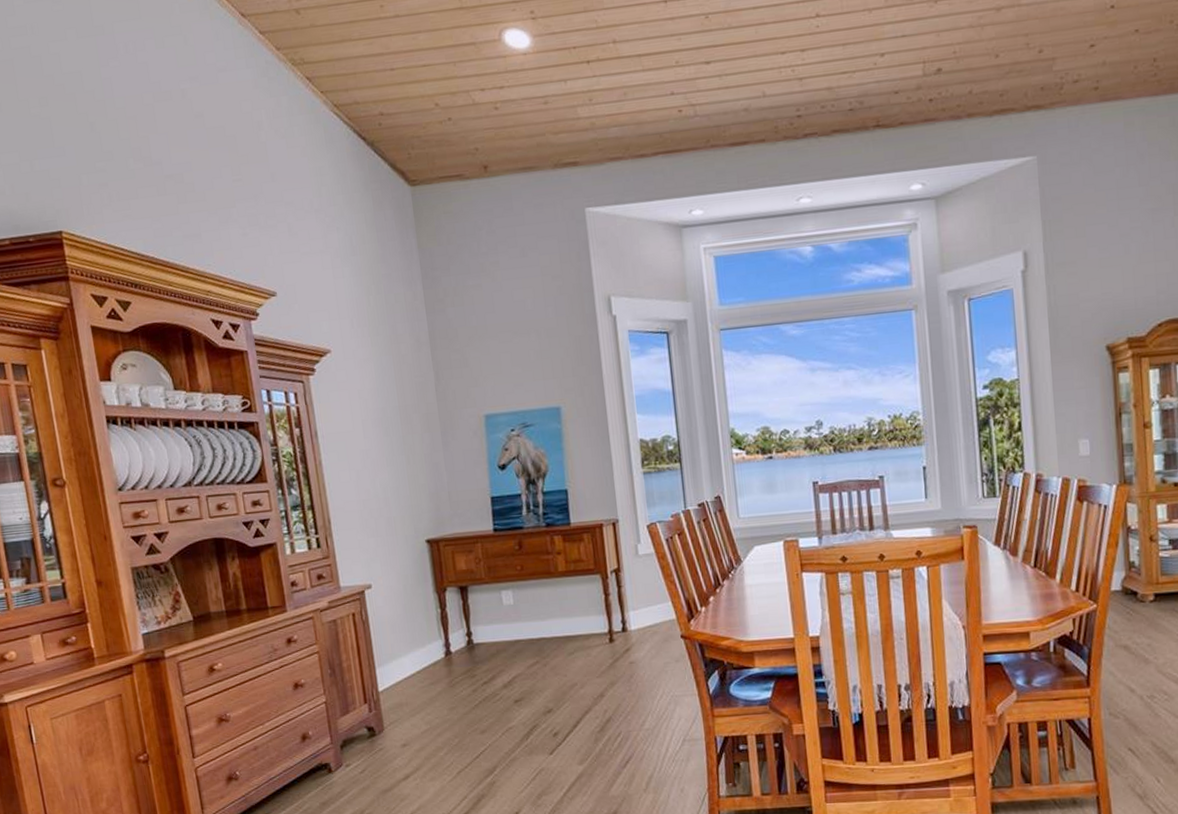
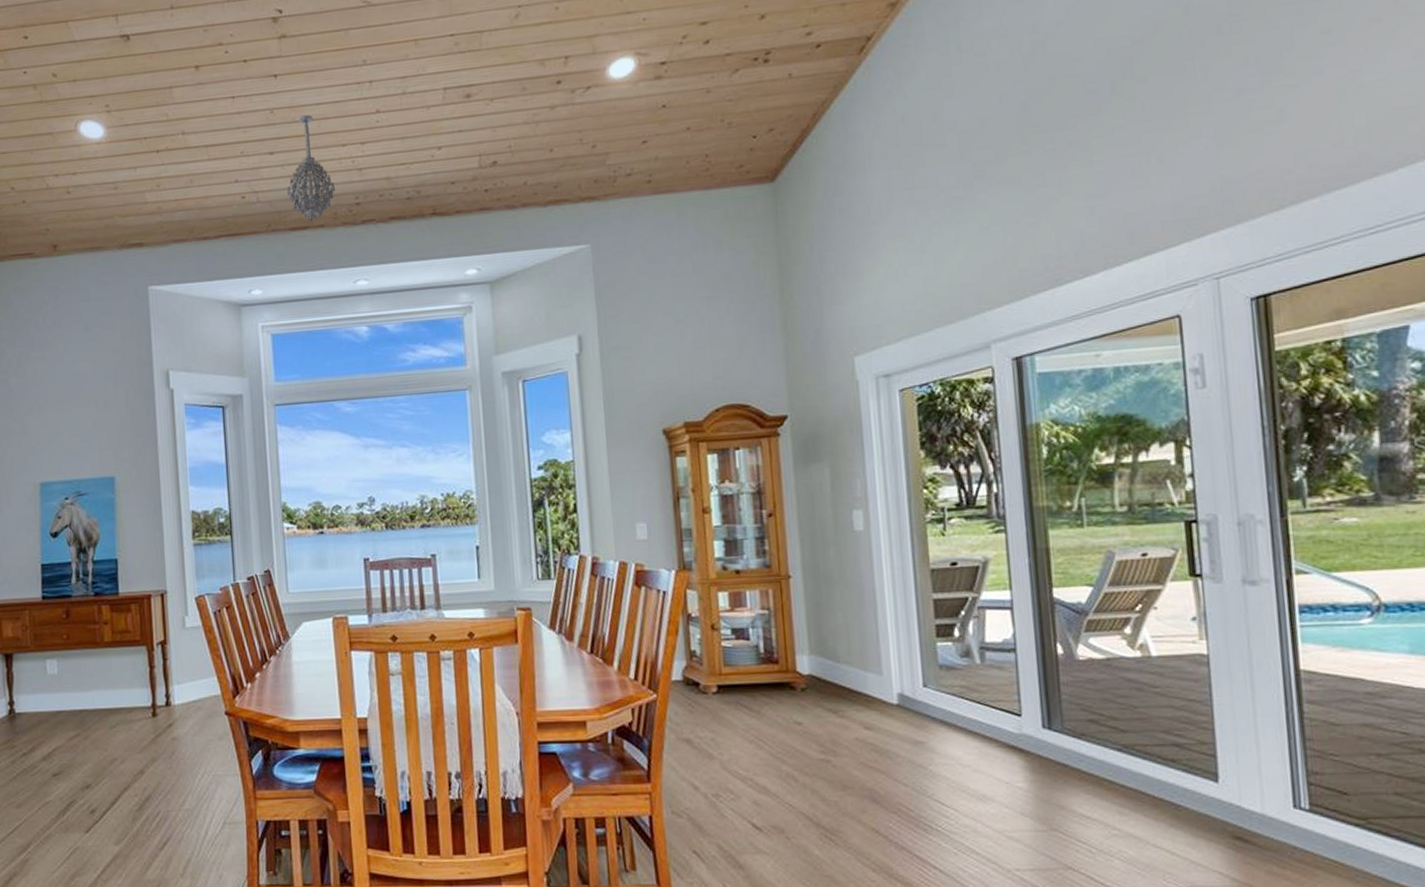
chandelier: none [724,20,776,137] -> present [286,115,336,222]

